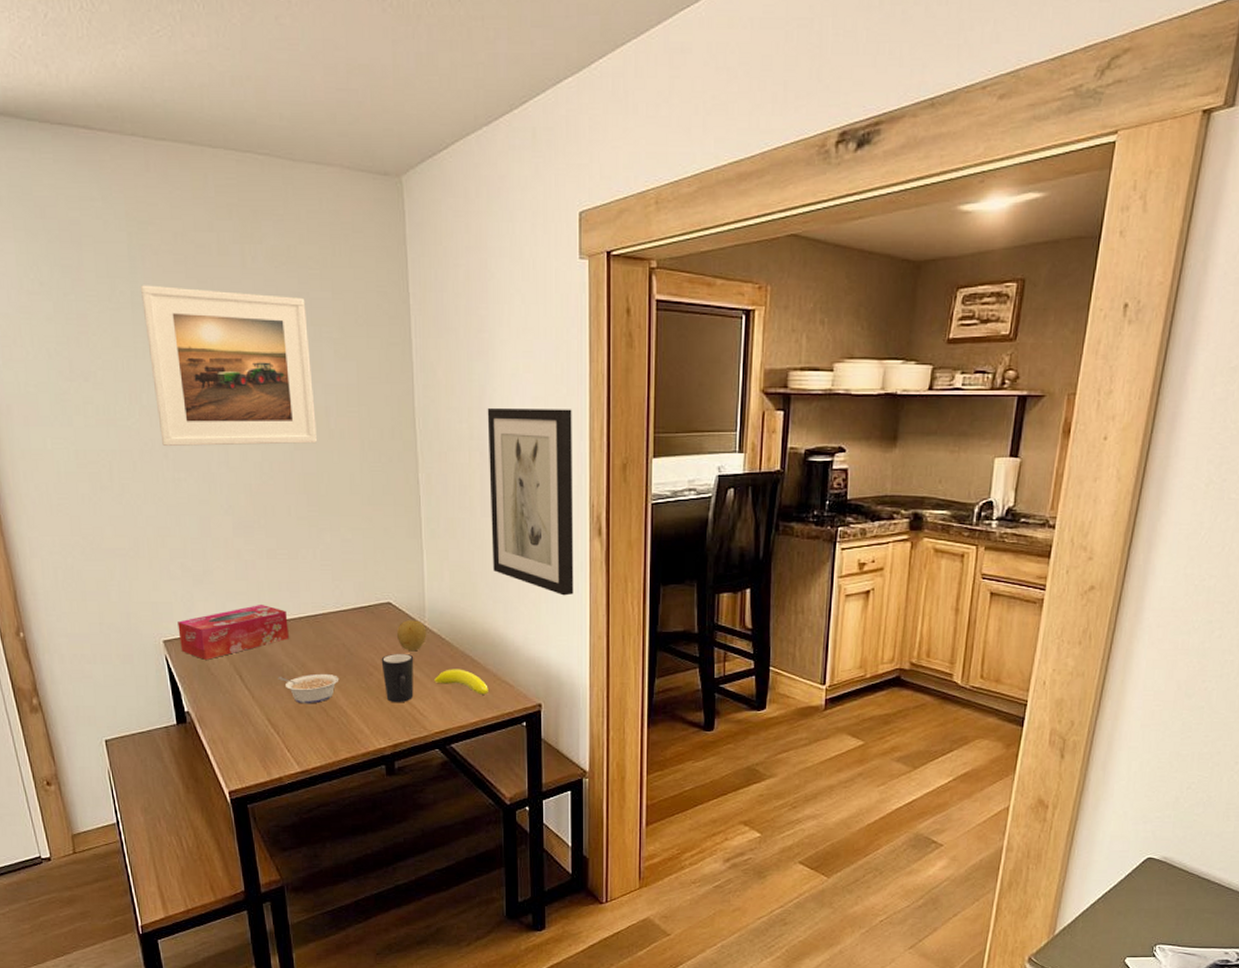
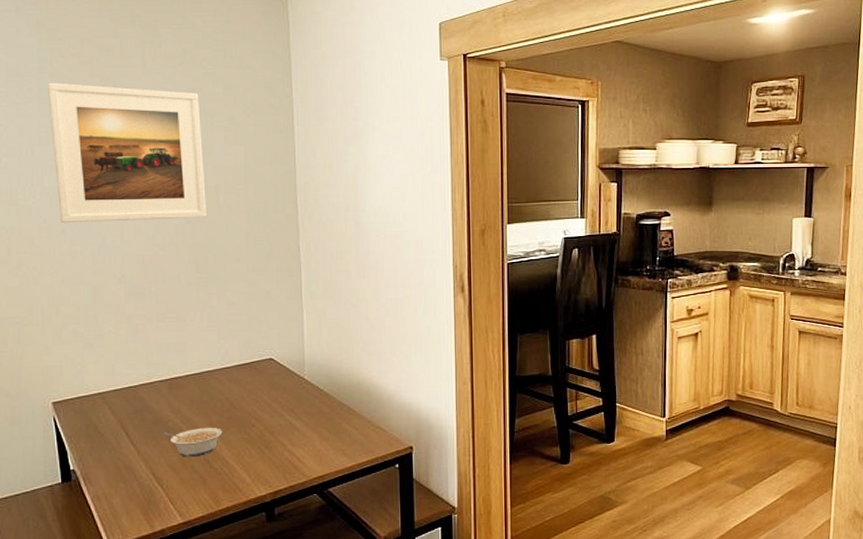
tissue box: present [178,605,289,660] -> none [67,365,175,419]
mug: present [381,653,414,703] -> none [263,404,294,452]
fruit: present [397,620,427,652] -> none [278,374,306,403]
banana: present [434,669,488,695] -> none [313,417,364,440]
wall art: present [487,408,574,596] -> none [361,184,440,347]

